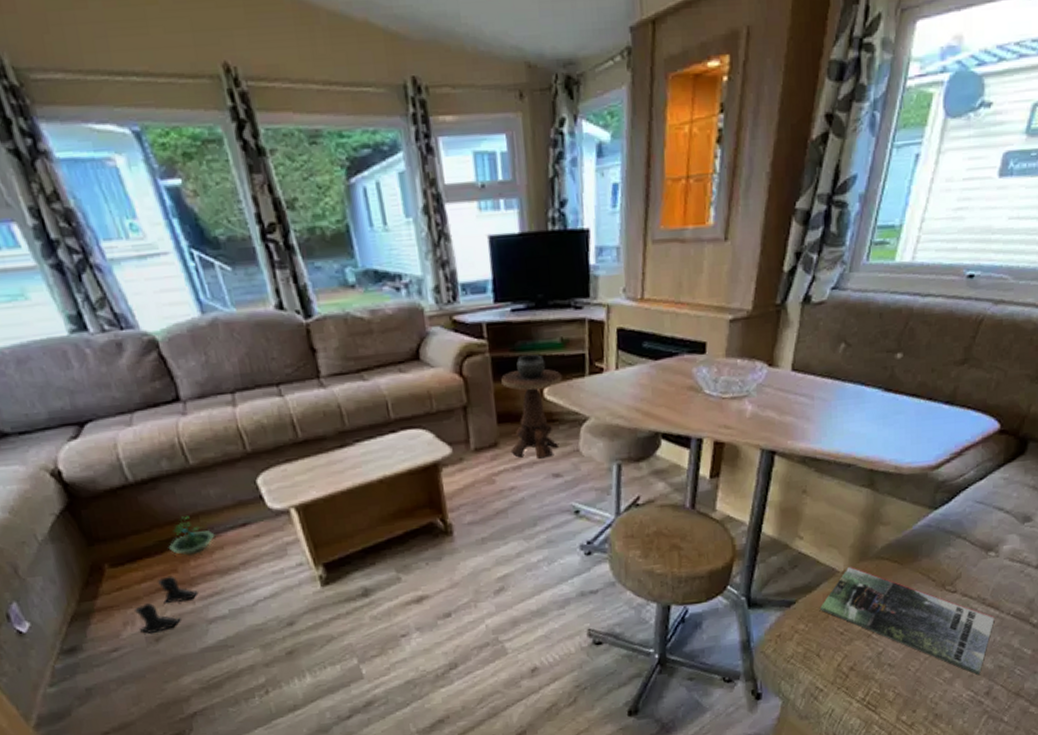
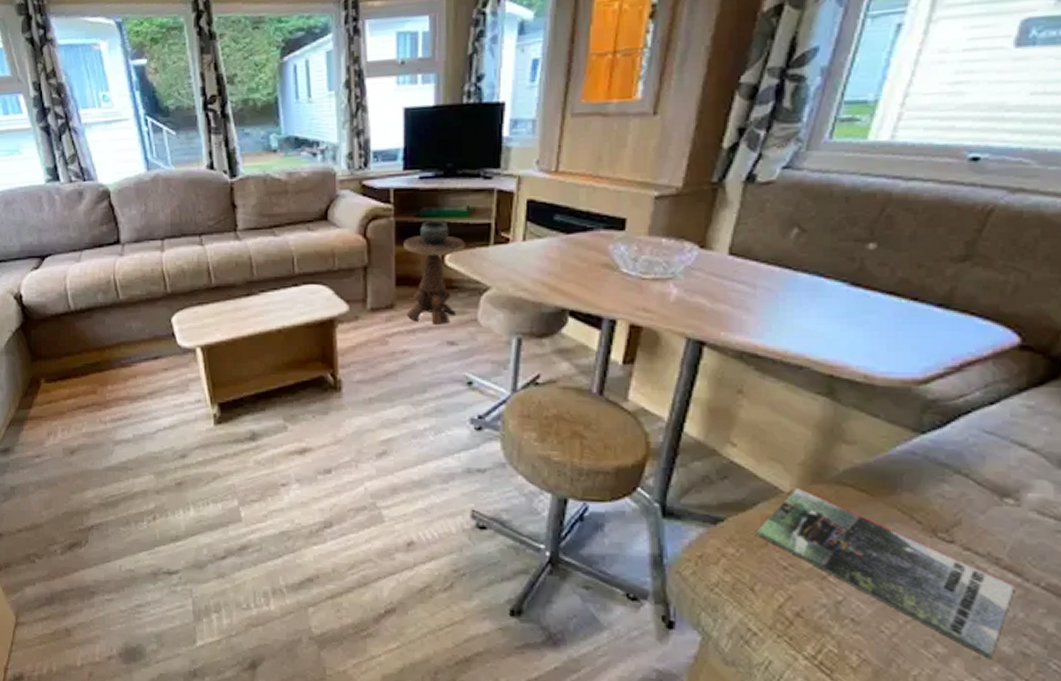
boots: present [134,575,198,635] -> none [58,396,110,447]
terrarium: present [168,516,215,556] -> none [92,344,131,380]

